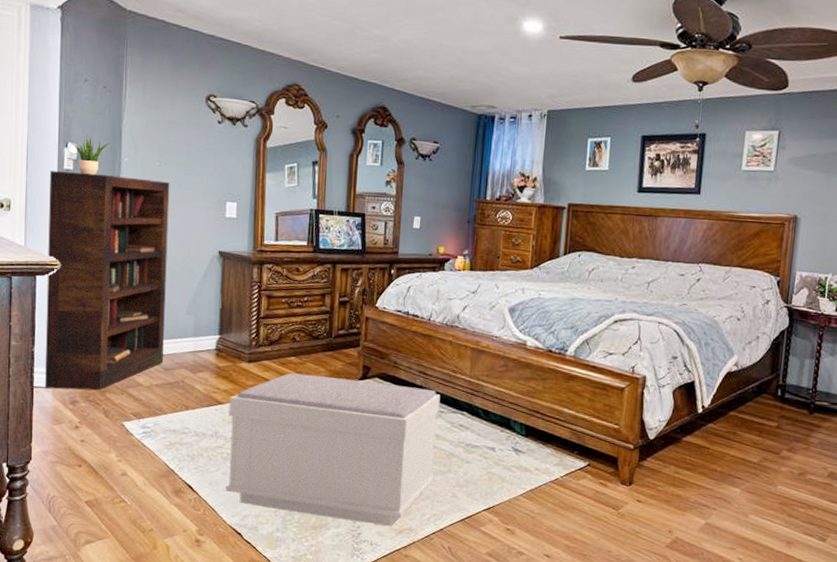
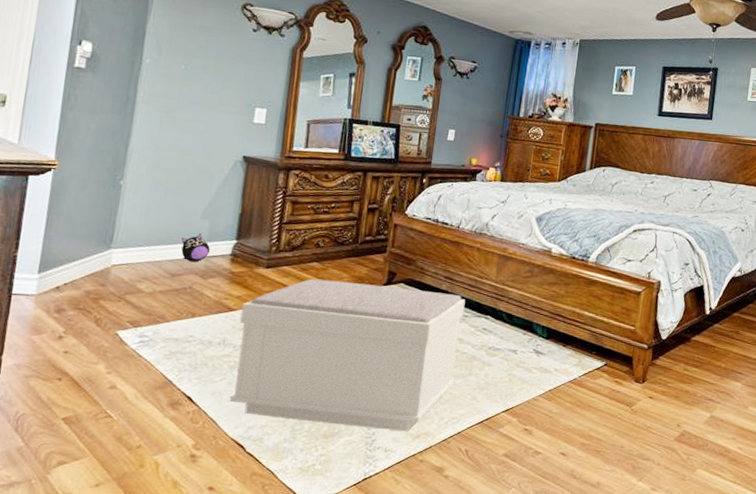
bookcase: present [45,171,170,391] -> none [26,68,195,298]
potted plant: present [71,134,111,176] -> none [86,33,132,75]
plush toy: none [171,328,197,357] -> present [181,232,211,262]

